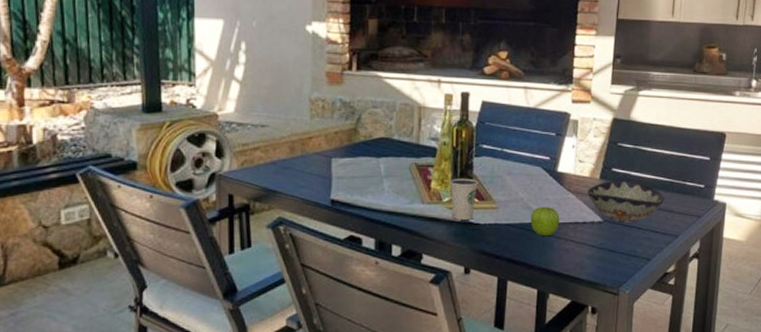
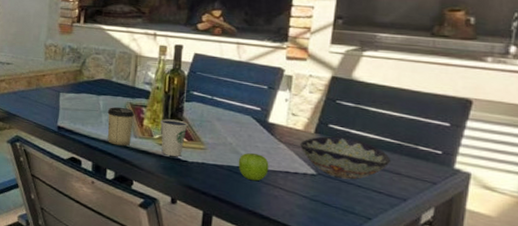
cup: none [389,169,421,215] -> present [107,107,135,146]

